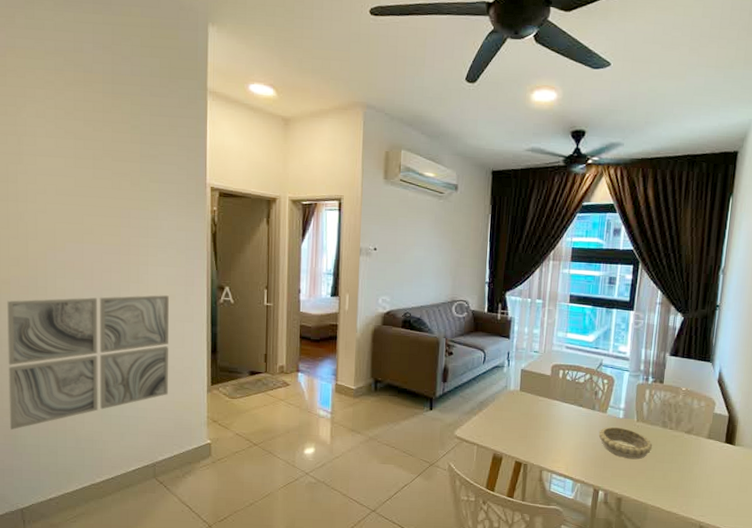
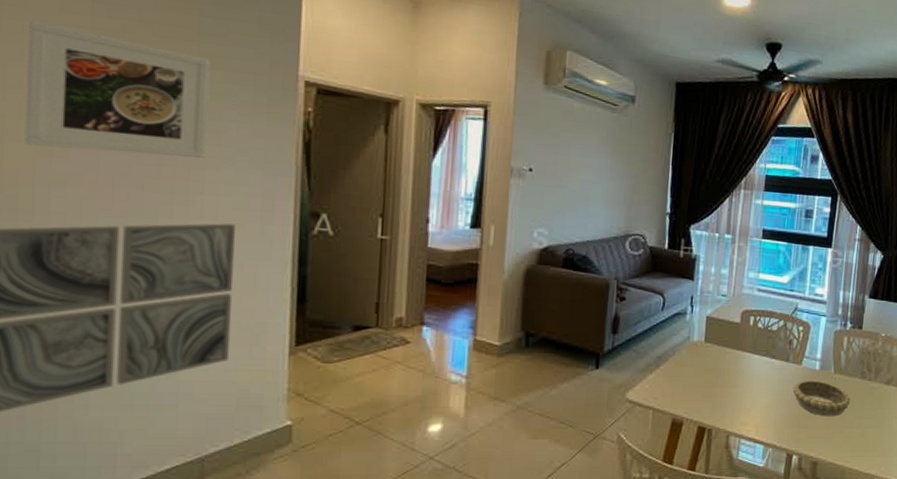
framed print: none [39,155,149,248] -> present [25,20,209,158]

